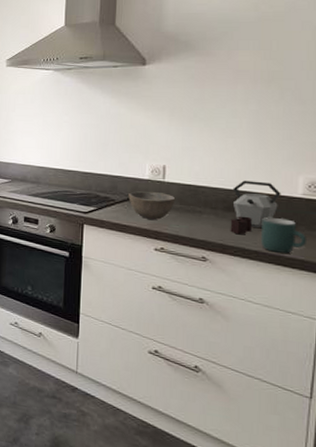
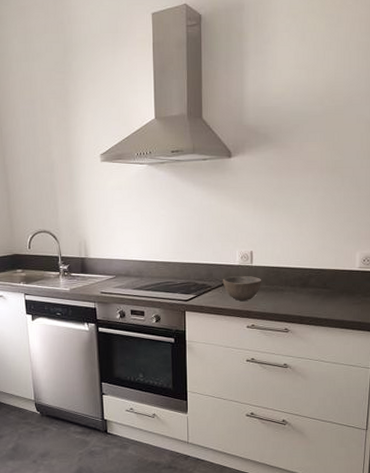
kettle: present [230,180,281,235] -> none [306,259,344,307]
mug: present [261,217,306,253] -> none [330,289,362,318]

